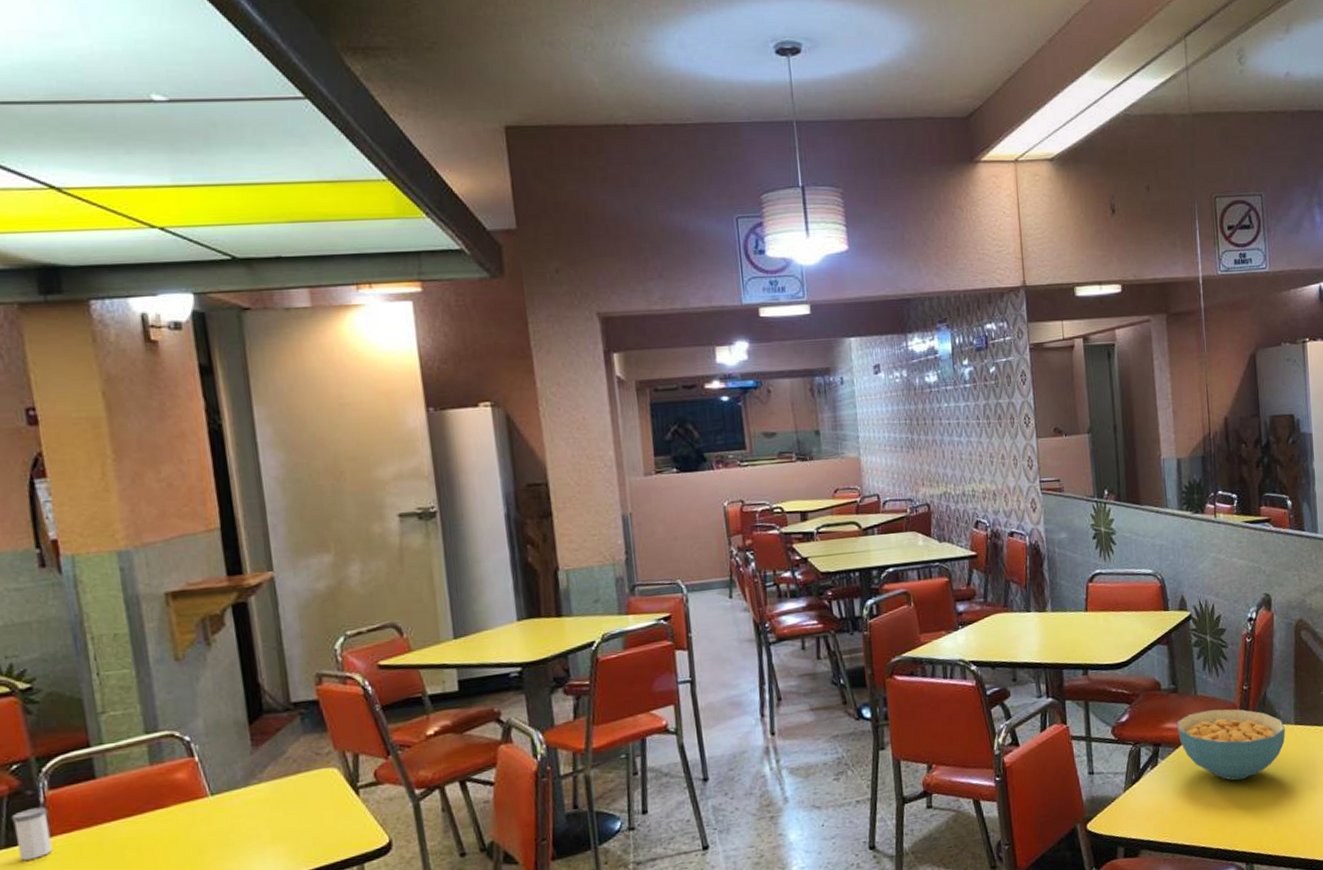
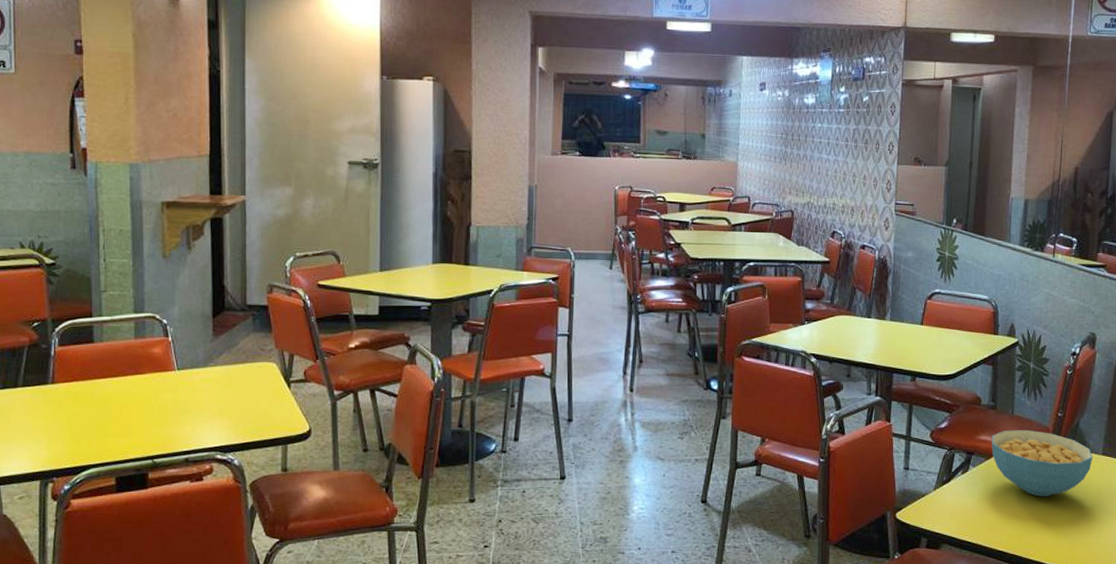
salt shaker: present [11,806,53,860] -> none [29,358,56,399]

